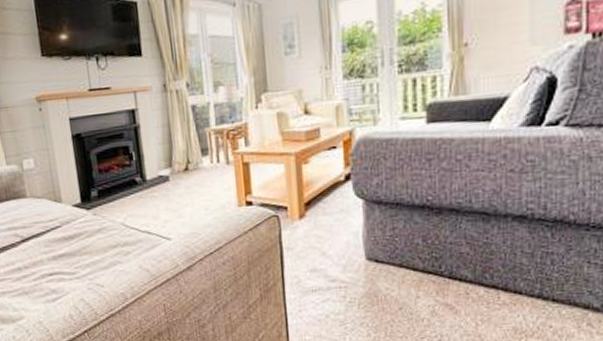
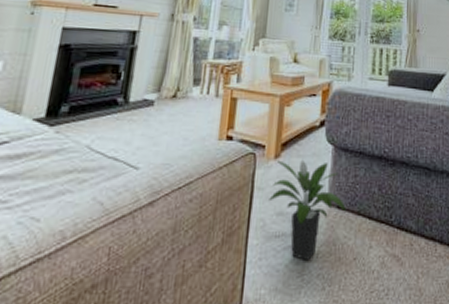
potted plant: none [300,217,386,312] -> present [268,159,346,262]

